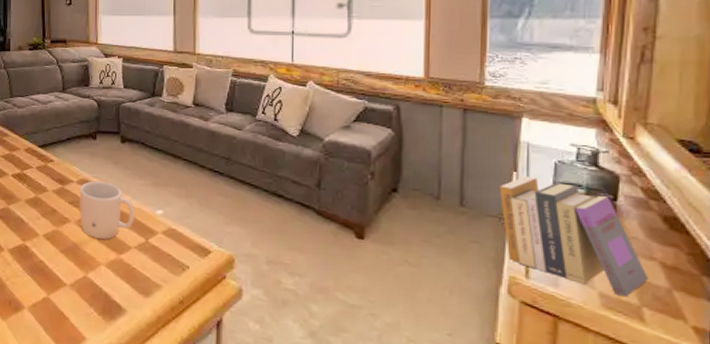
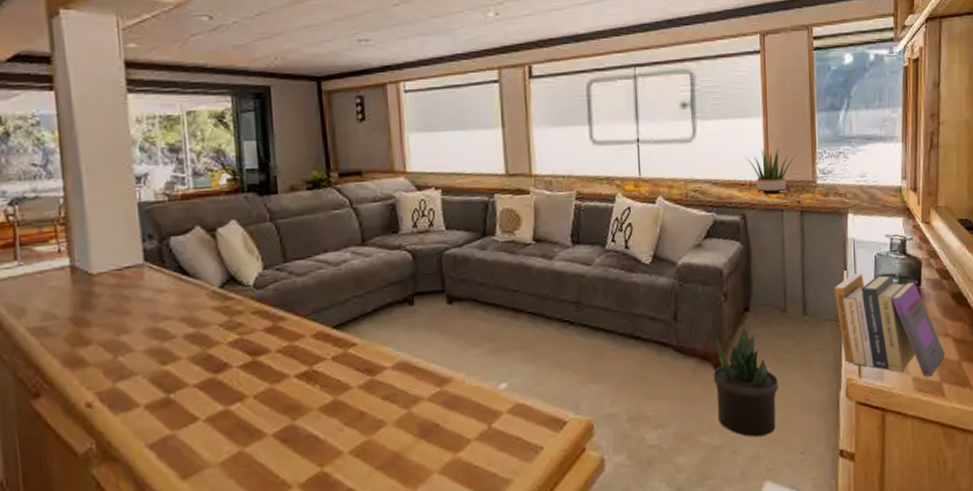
mug: present [79,181,135,239] -> none [395,359,473,439]
planter: none [354,206,426,308] -> present [713,328,778,437]
potted plant: none [402,48,463,91] -> present [745,148,797,195]

